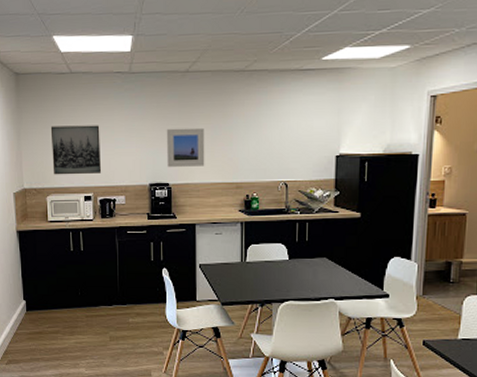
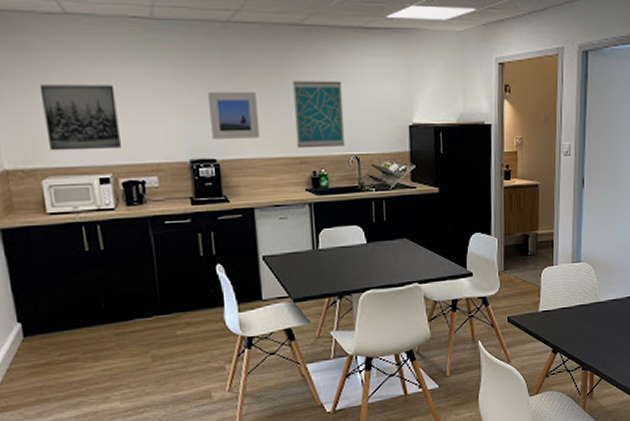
wall art: none [234,117,277,176] -> present [292,80,346,149]

